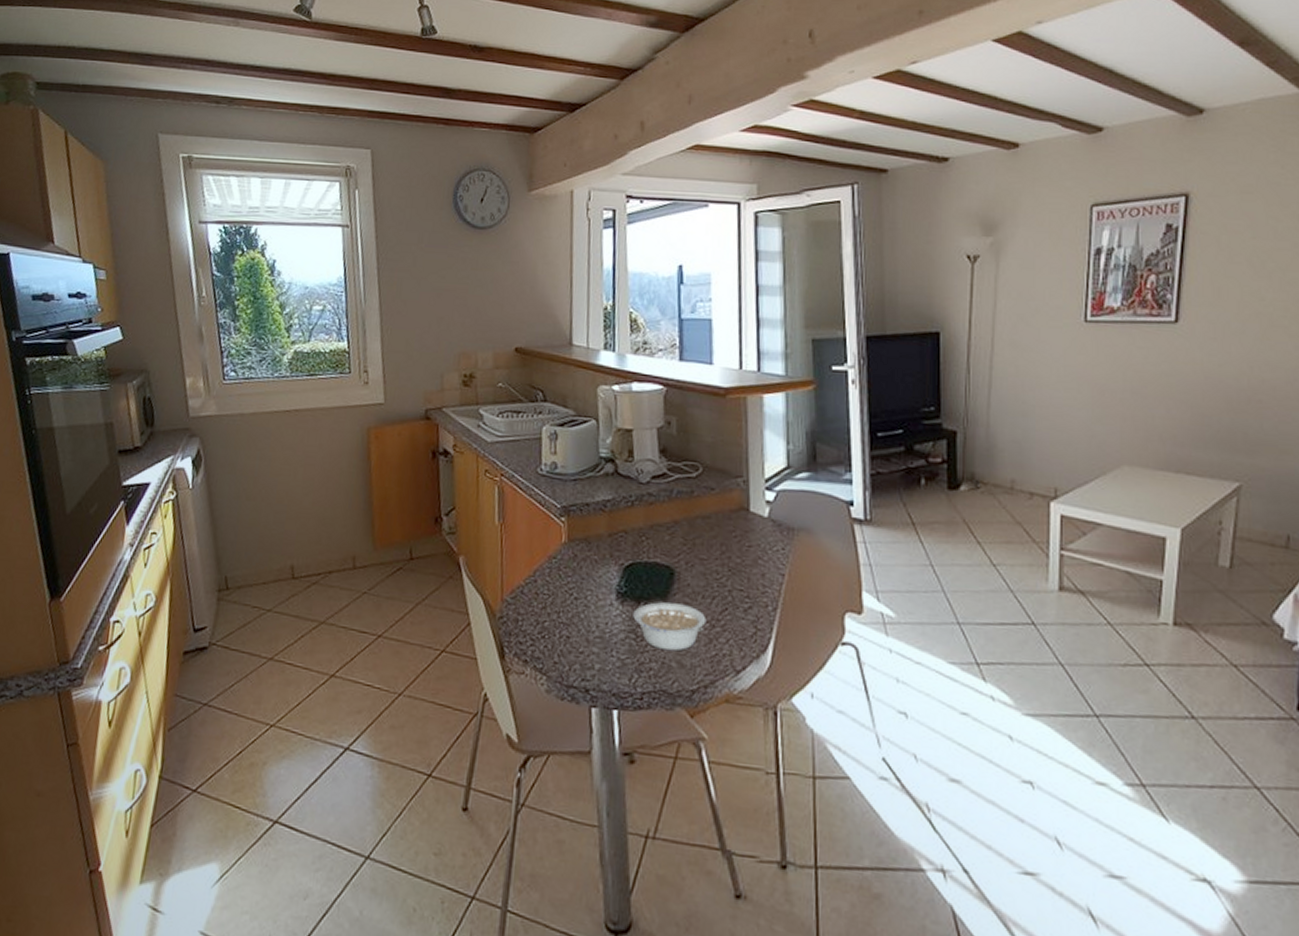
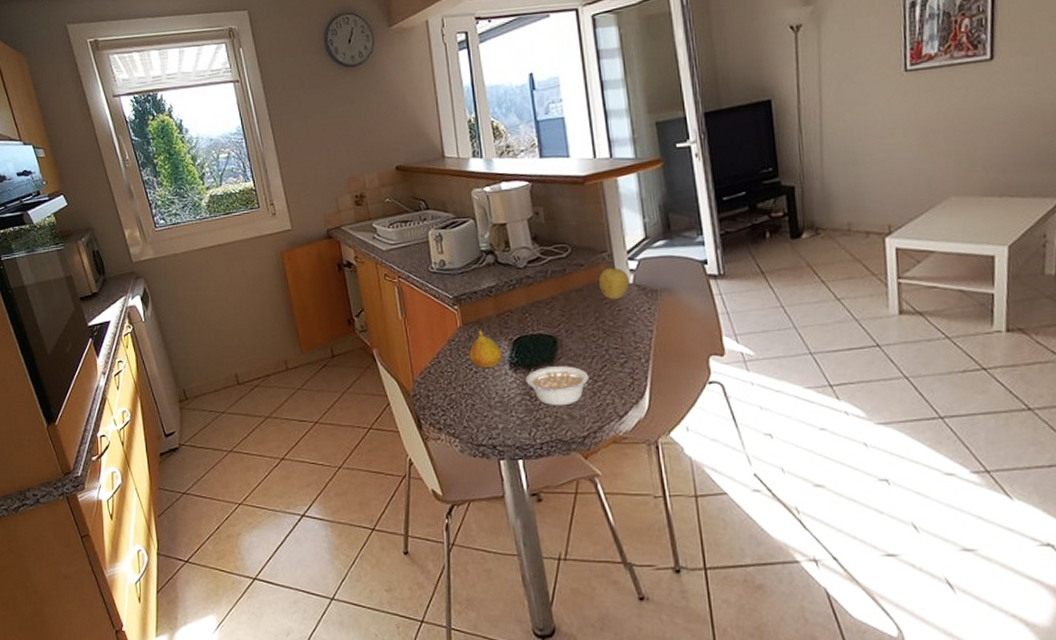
fruit: none [571,549,610,595] -> present [469,330,503,368]
fruit: none [730,495,764,534] -> present [599,267,629,300]

